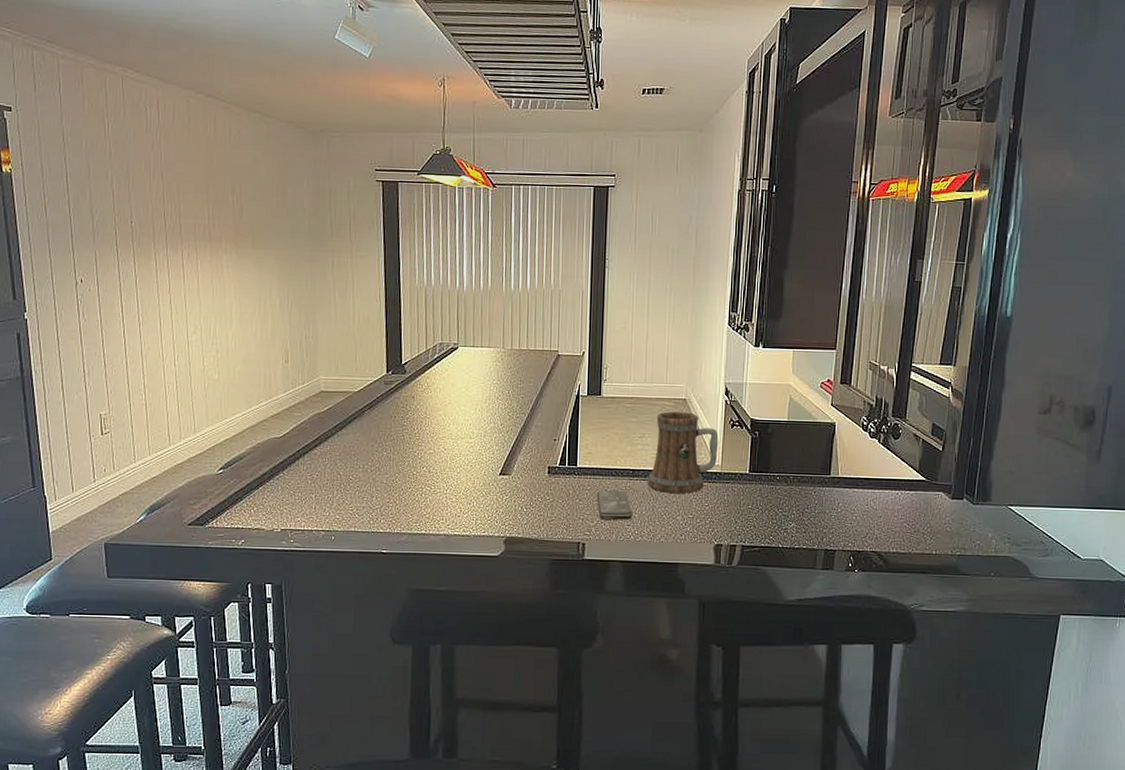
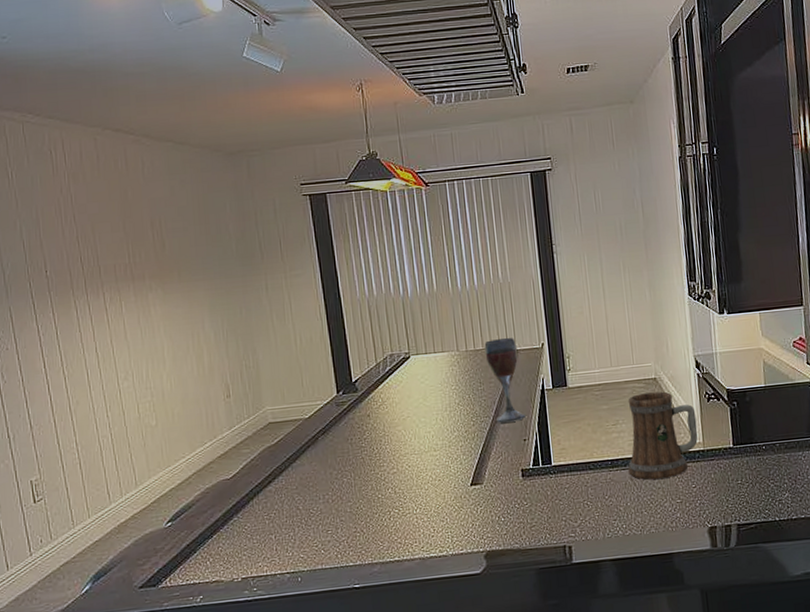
cup: none [528,342,560,422] -> present [484,338,527,423]
mobile phone: present [596,490,632,520] -> none [576,483,617,518]

